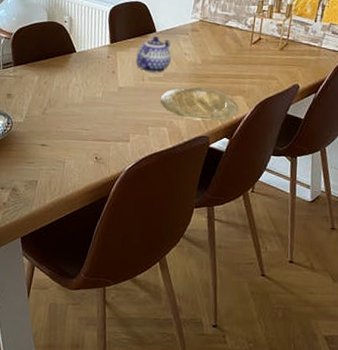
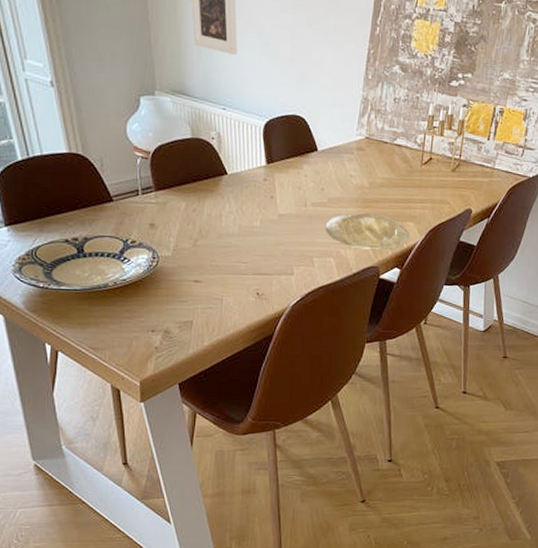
teapot: present [136,36,172,73] -> none [297,156,336,198]

